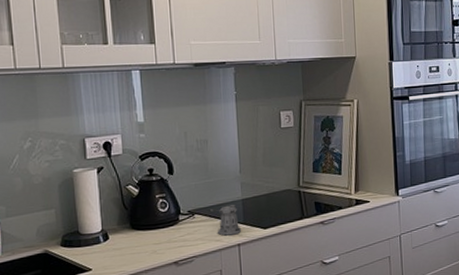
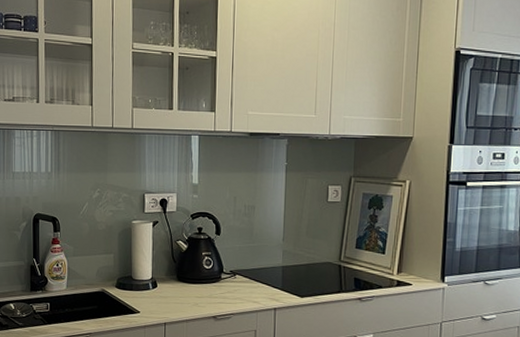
pepper shaker: present [209,205,242,236] -> none [250,270,279,299]

